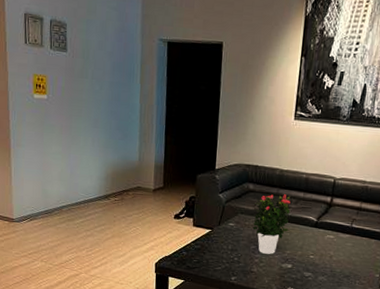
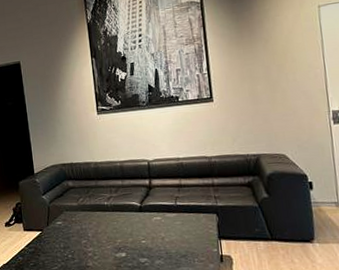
potted flower: present [252,194,291,254] -> none [77,185,115,246]

